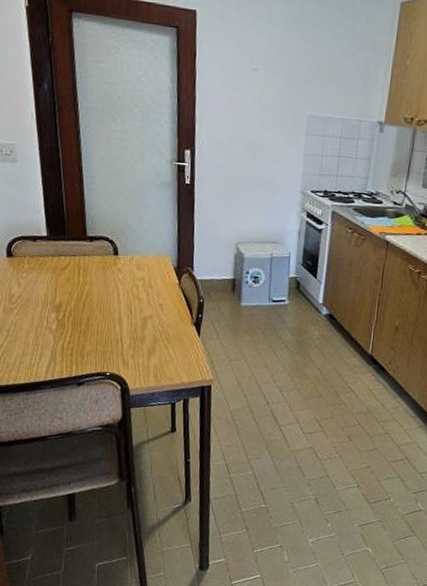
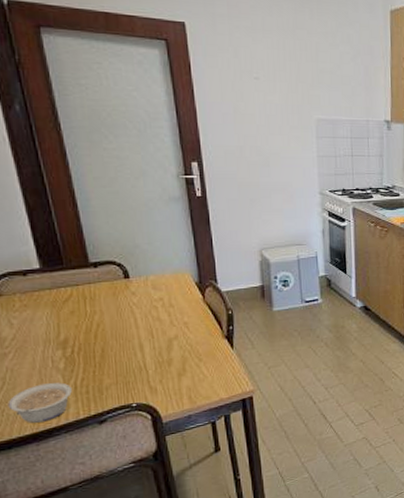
legume: none [9,341,59,375] -> present [7,382,72,423]

